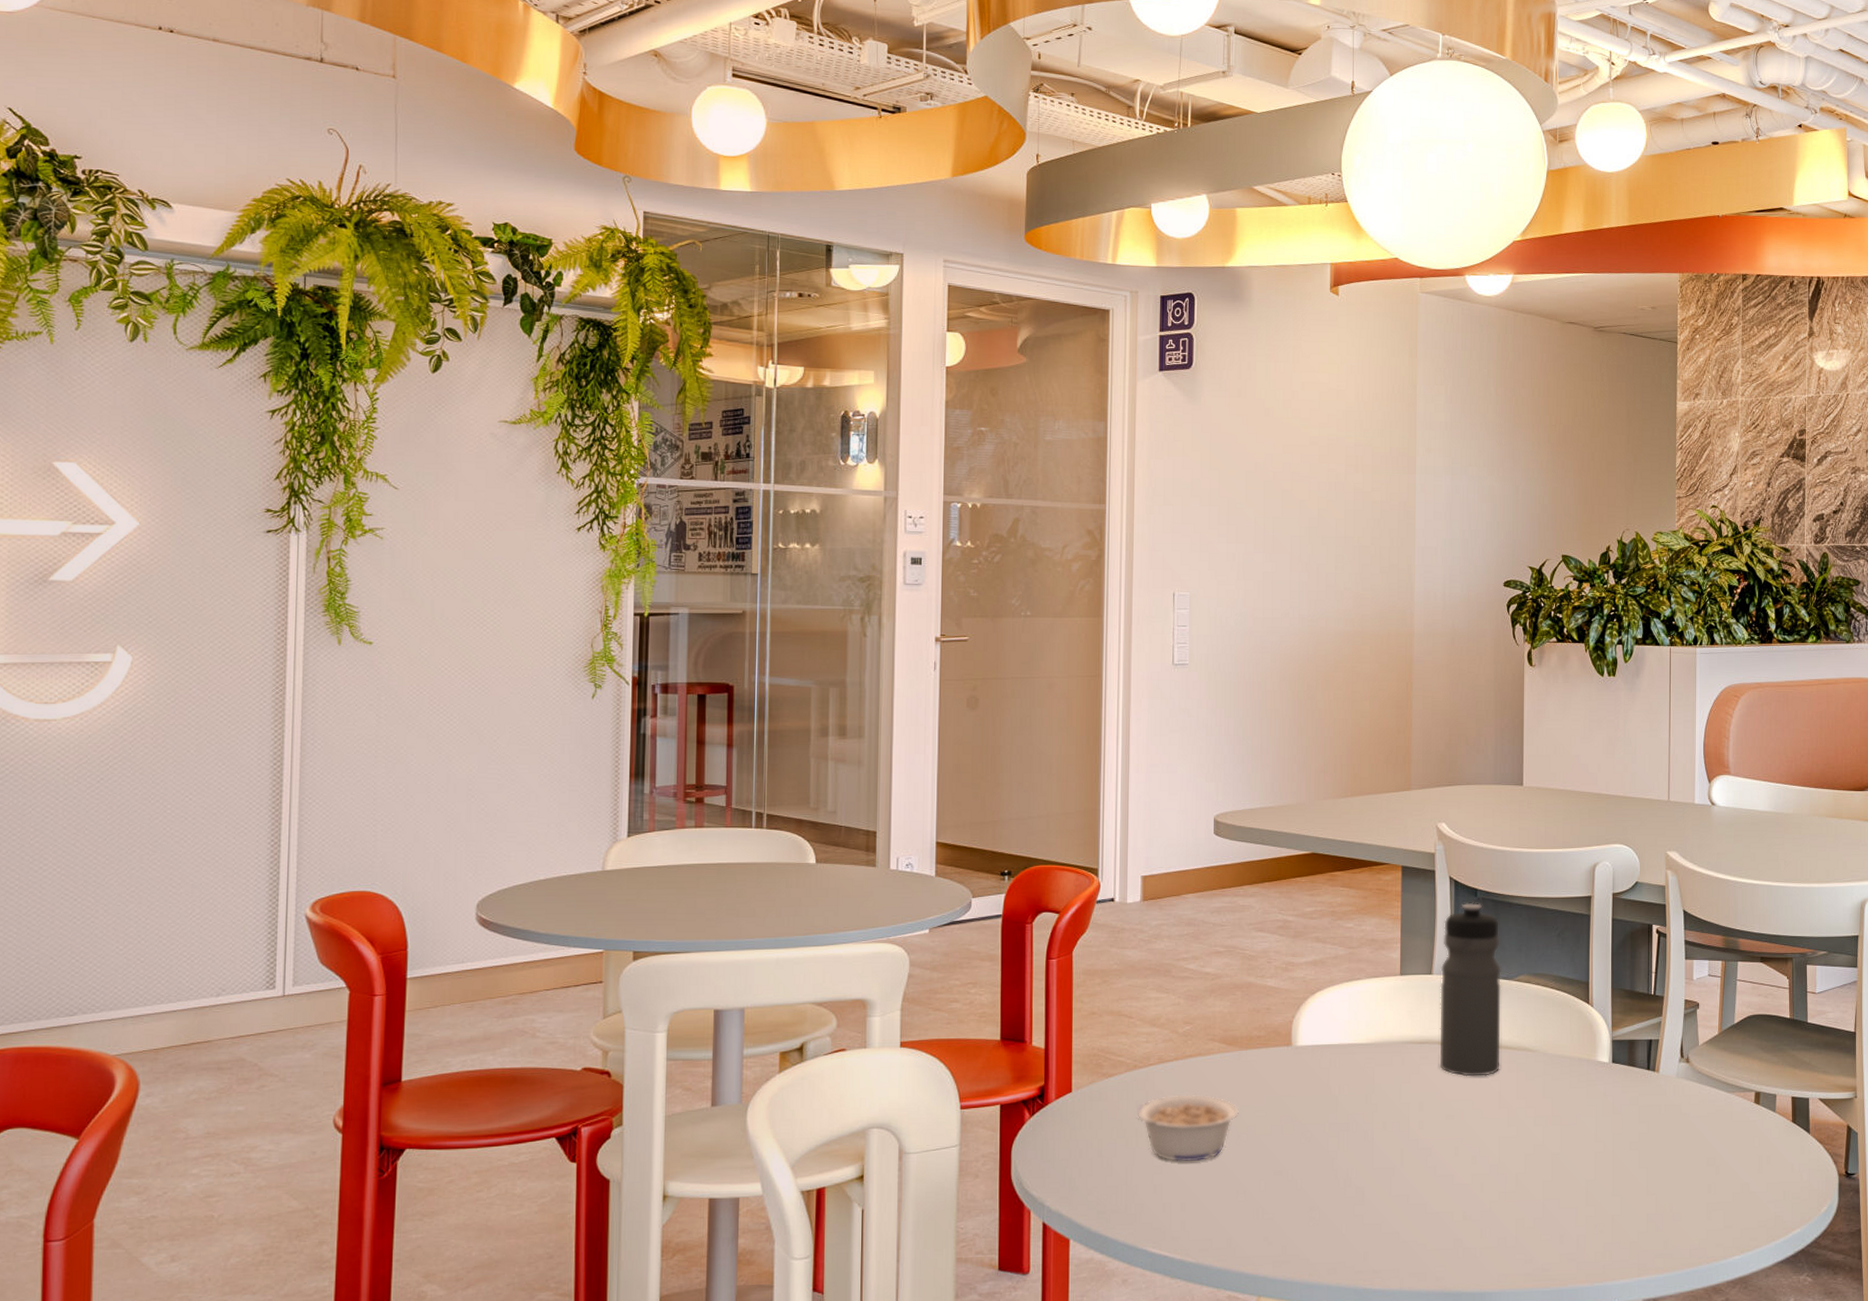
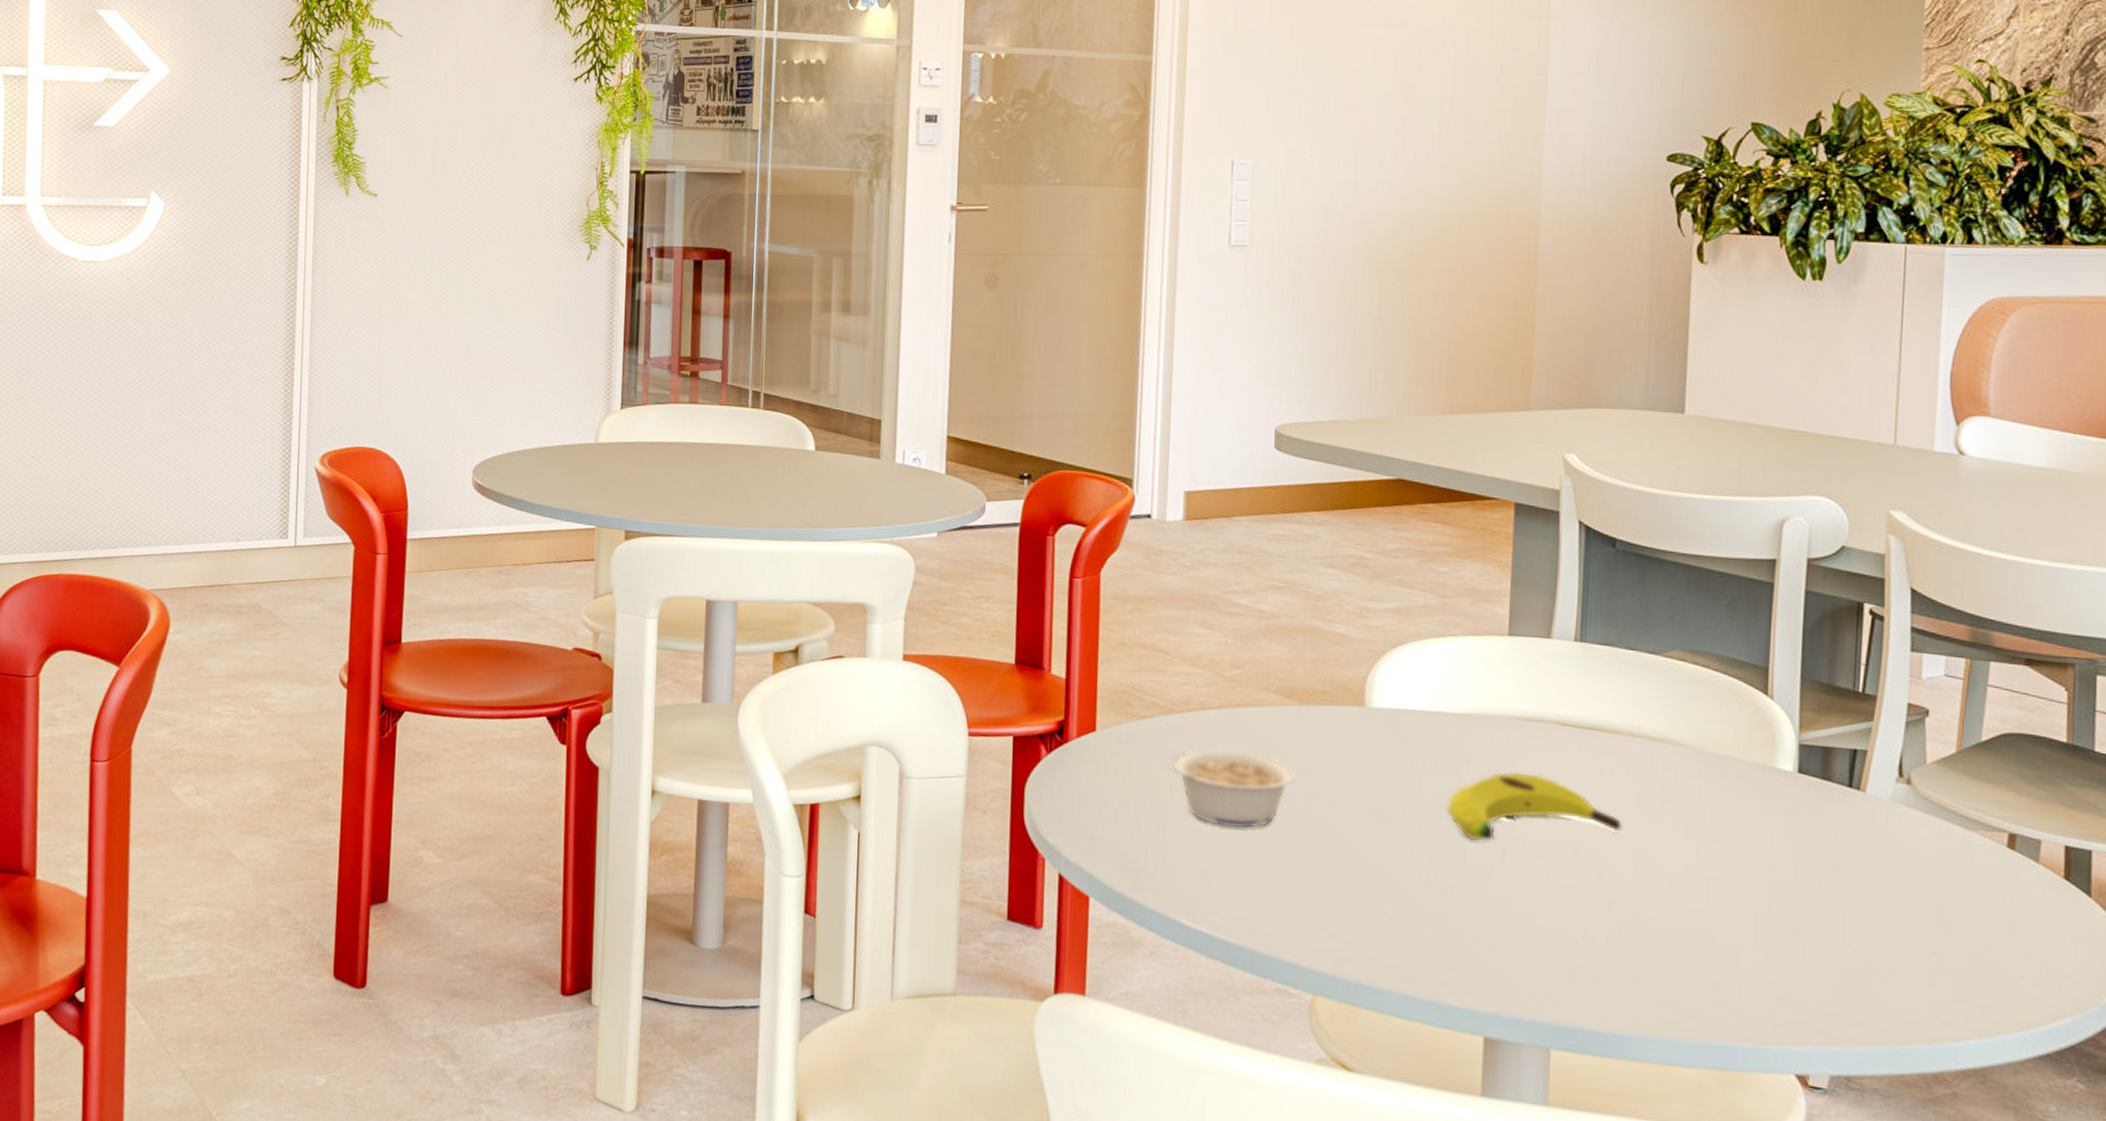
banana: none [1358,1087,1490,1148] -> present [1447,772,1623,841]
water bottle: present [1439,902,1501,1077] -> none [1557,554,1646,770]

